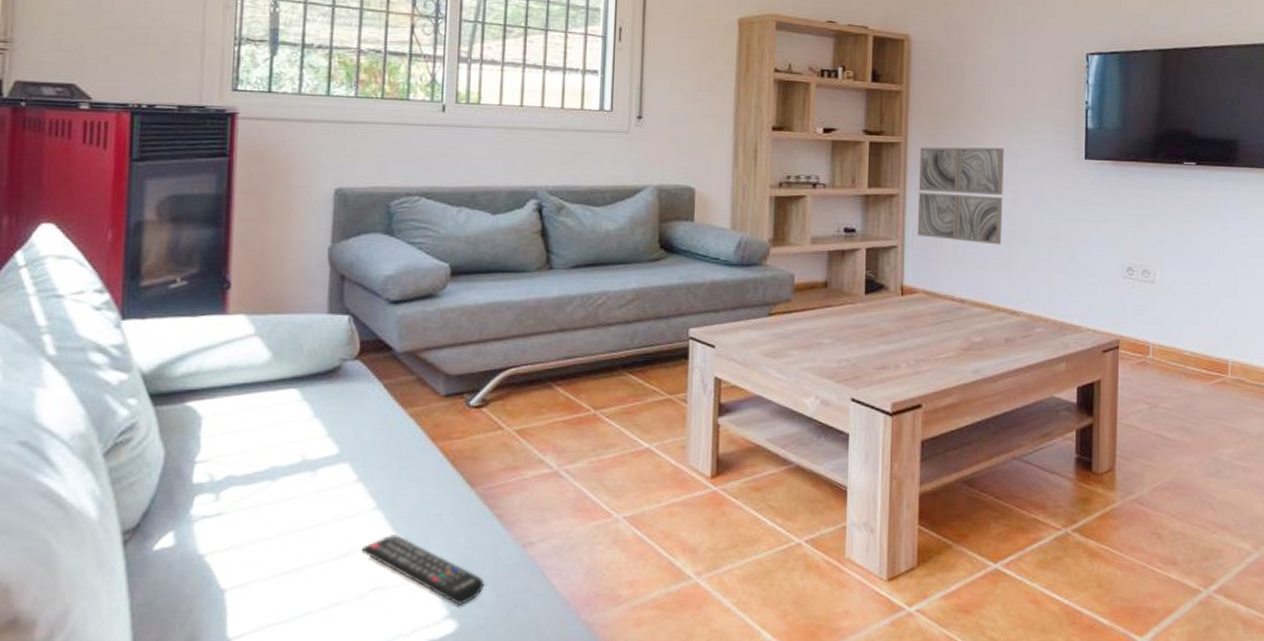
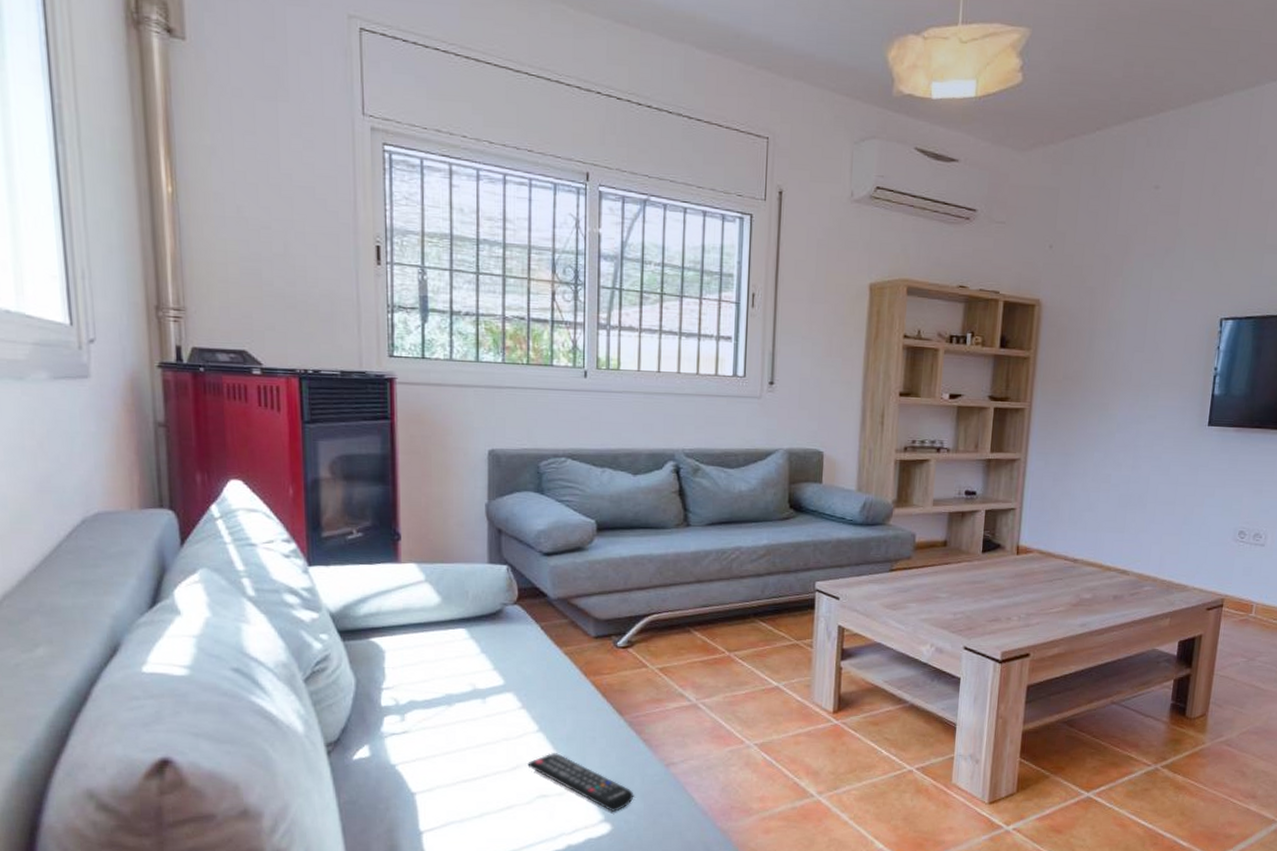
wall art: present [917,147,1004,245] -> none [1035,412,1128,508]

